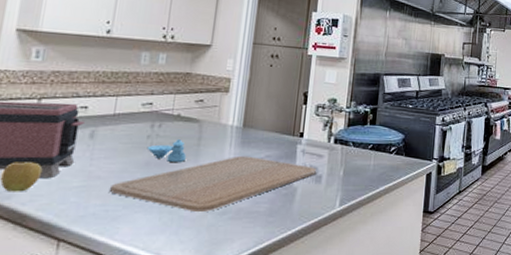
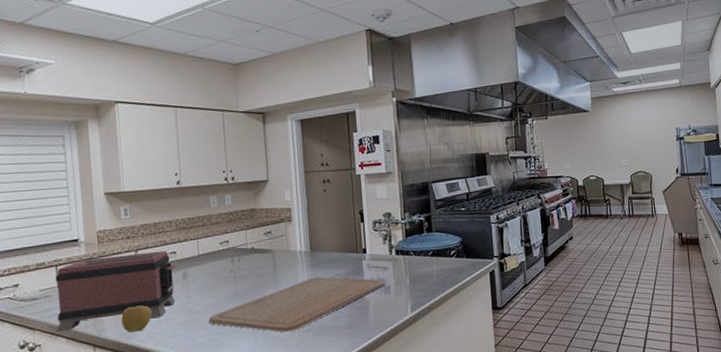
salt and pepper shaker set: present [147,139,186,162] -> none [232,270,266,291]

